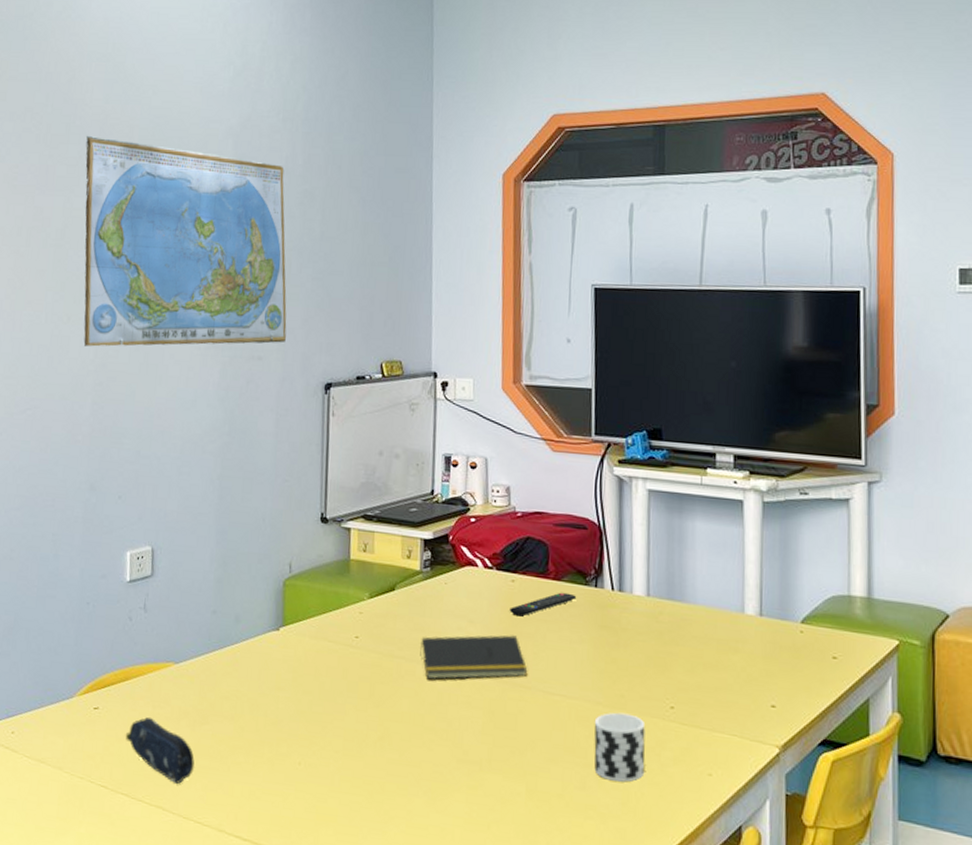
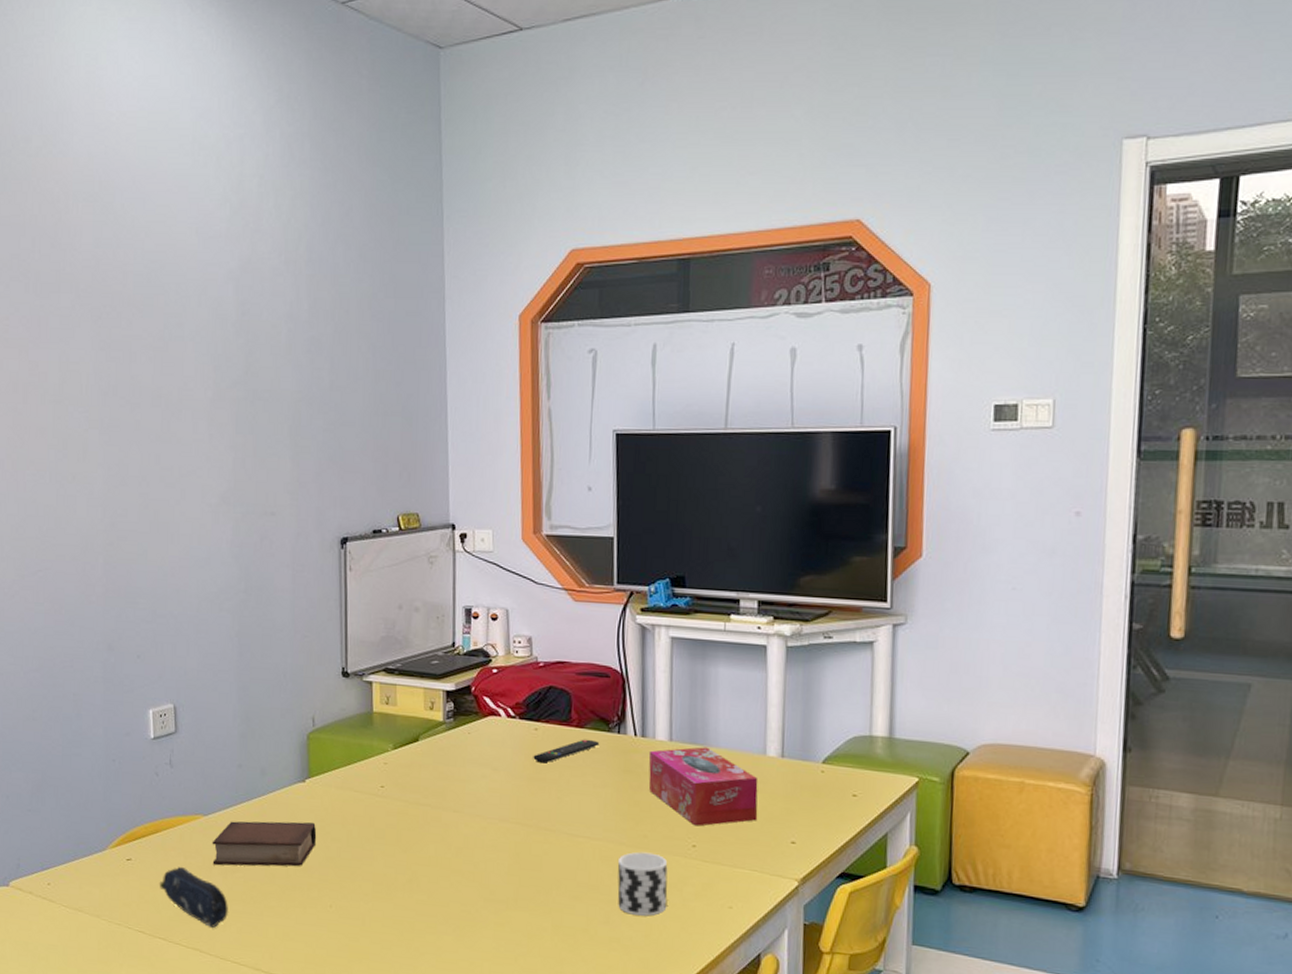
world map: present [83,136,287,347] -> none [78,284,299,506]
book: none [181,669,289,720] -> present [212,821,317,867]
notepad: present [420,635,528,680] -> none [445,781,552,825]
tissue box: none [626,603,737,687] -> present [648,747,758,826]

